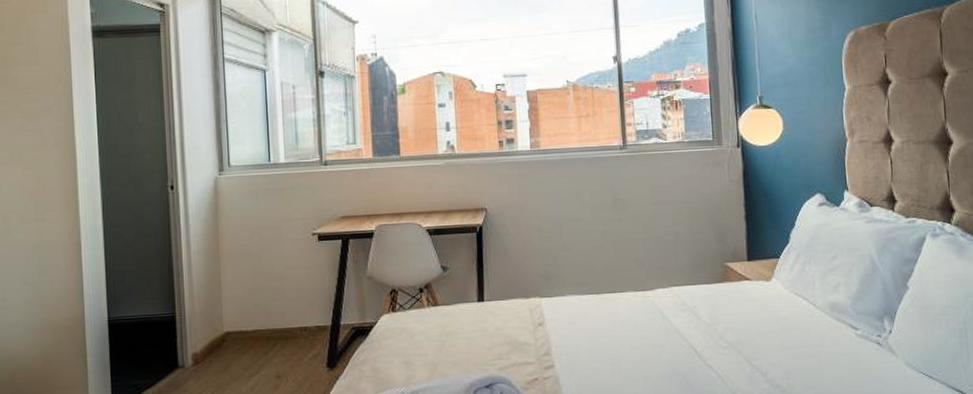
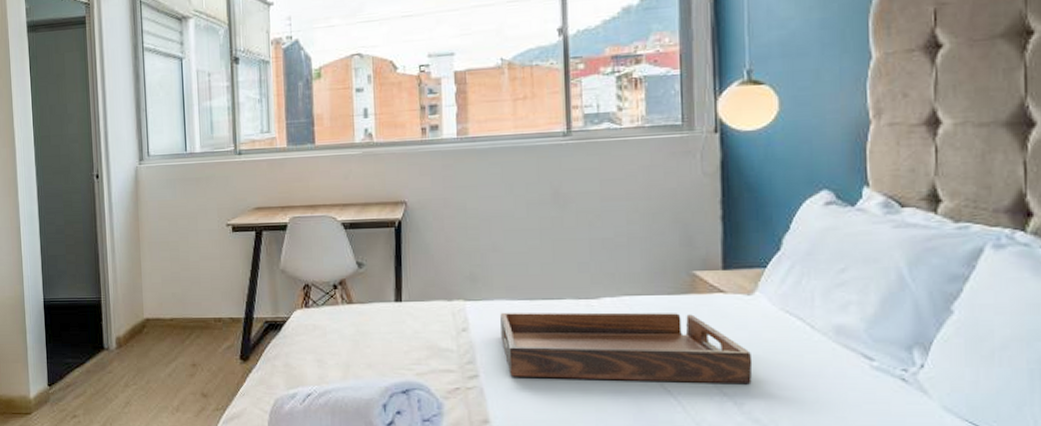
serving tray: none [572,299,773,365] -> present [500,312,753,385]

